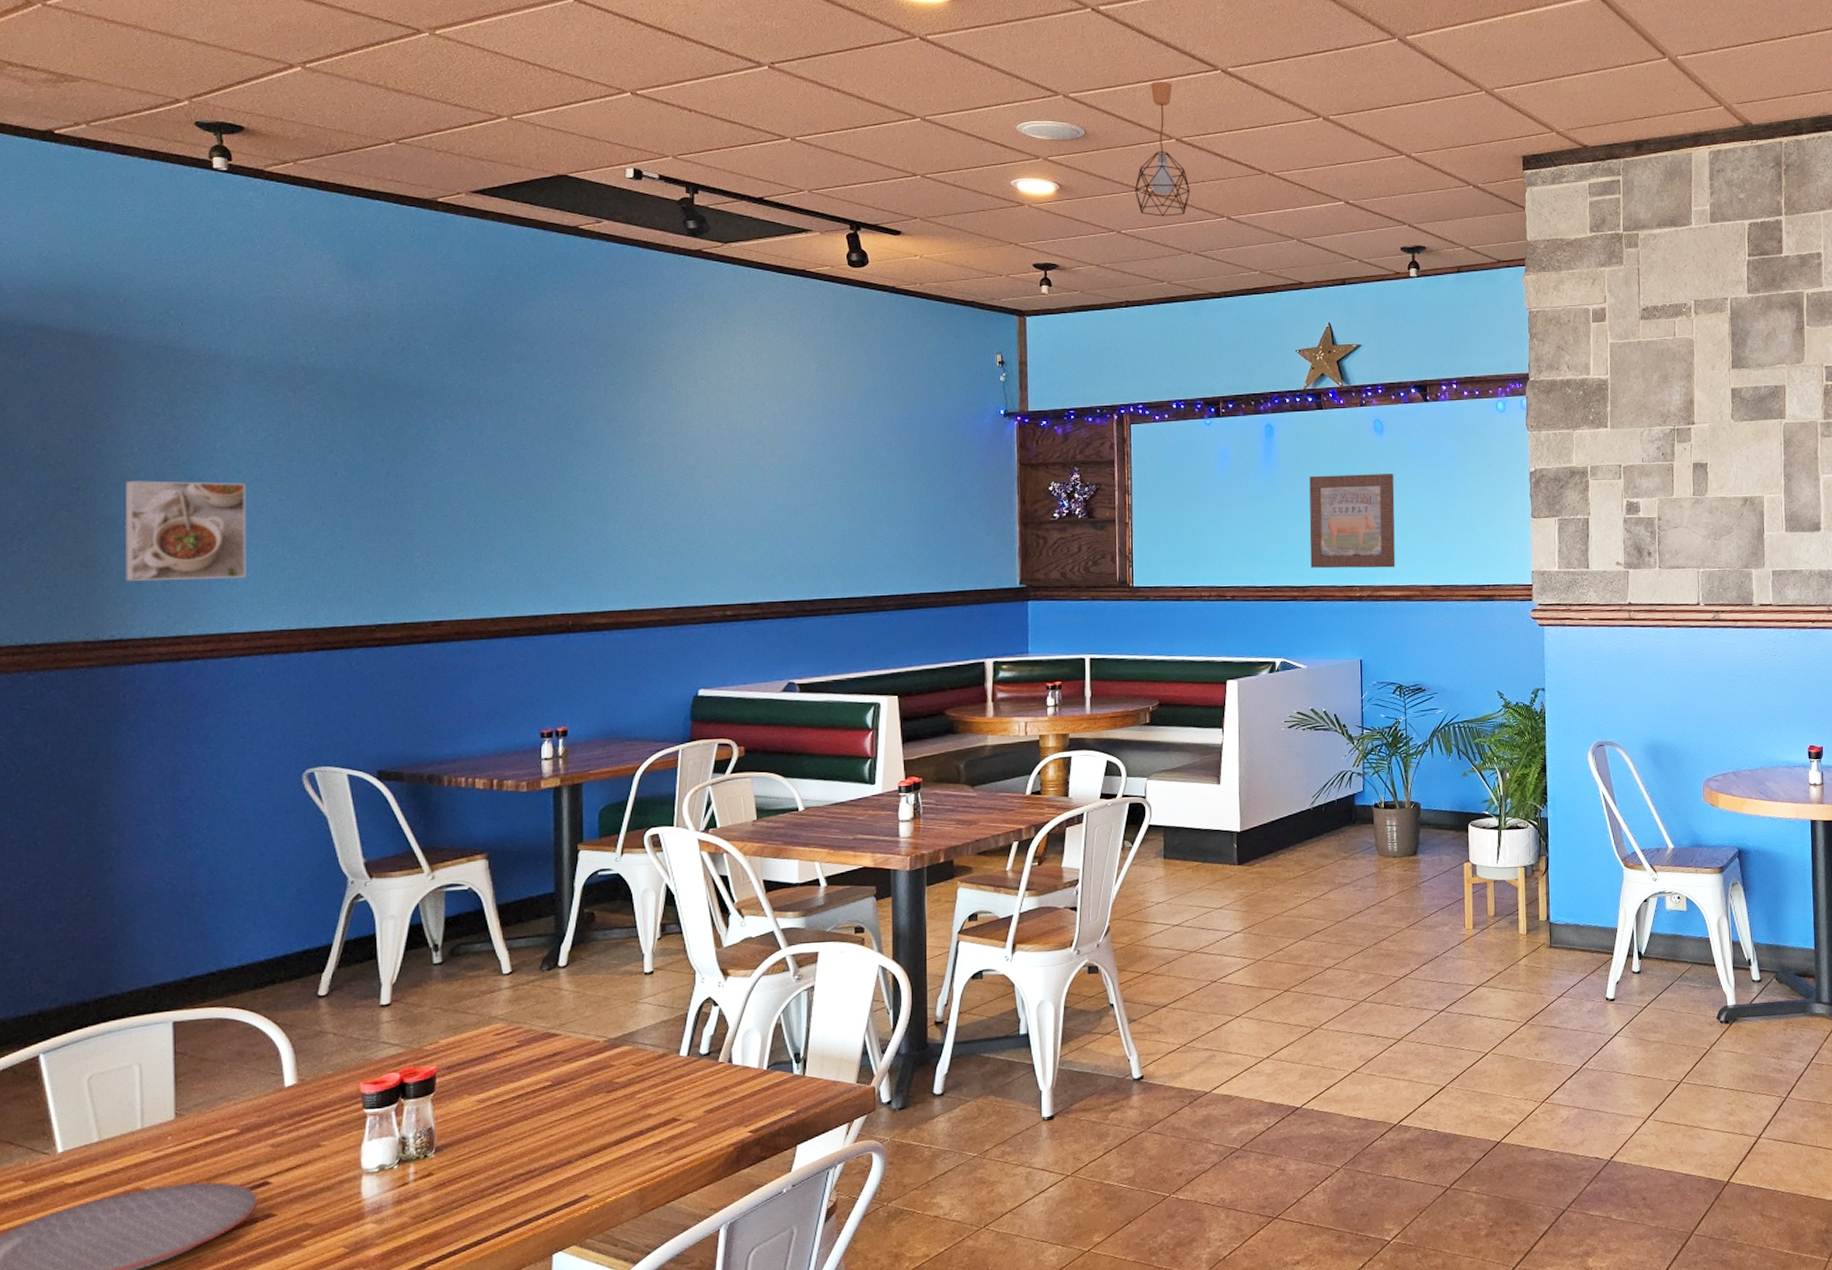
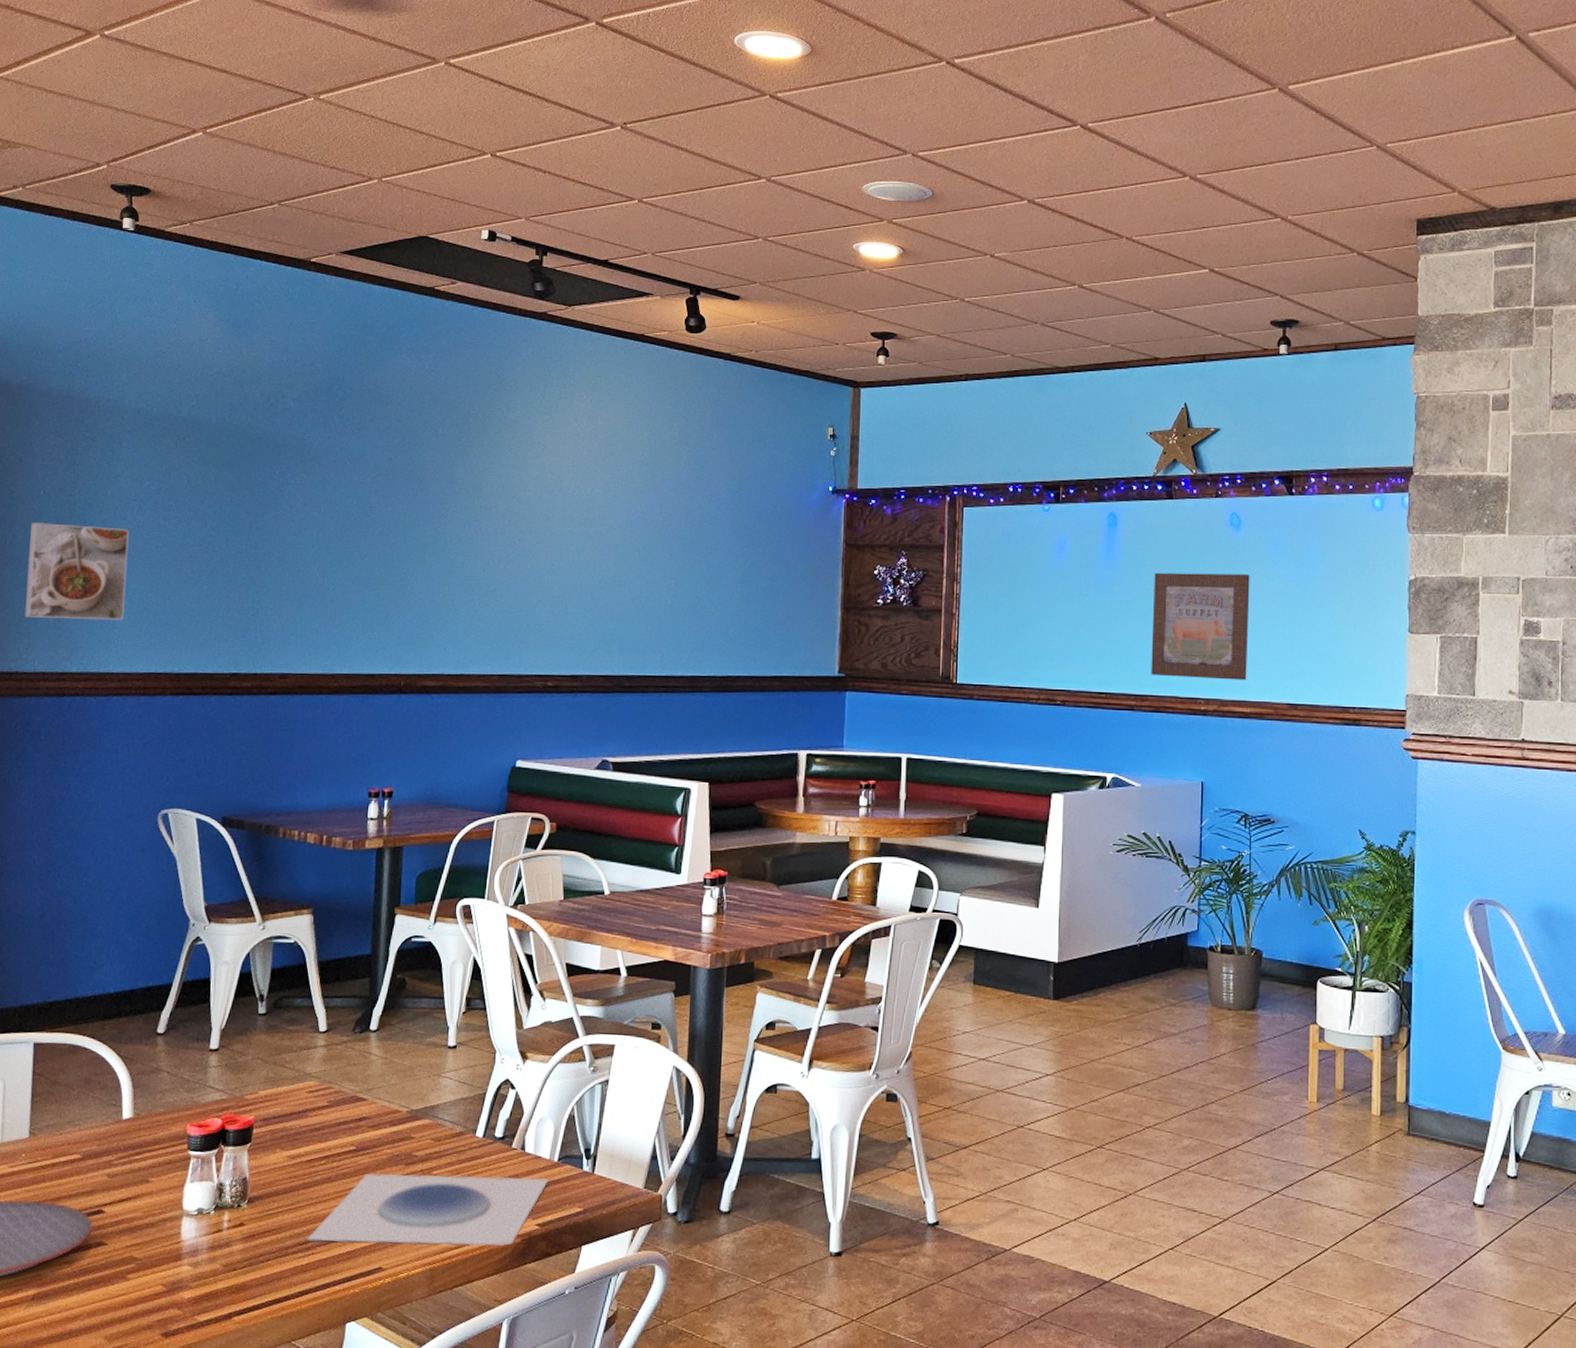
plate: none [502,1086,760,1180] -> present [306,1173,550,1247]
pendant light: present [1135,82,1190,217] -> none [981,139,1040,284]

